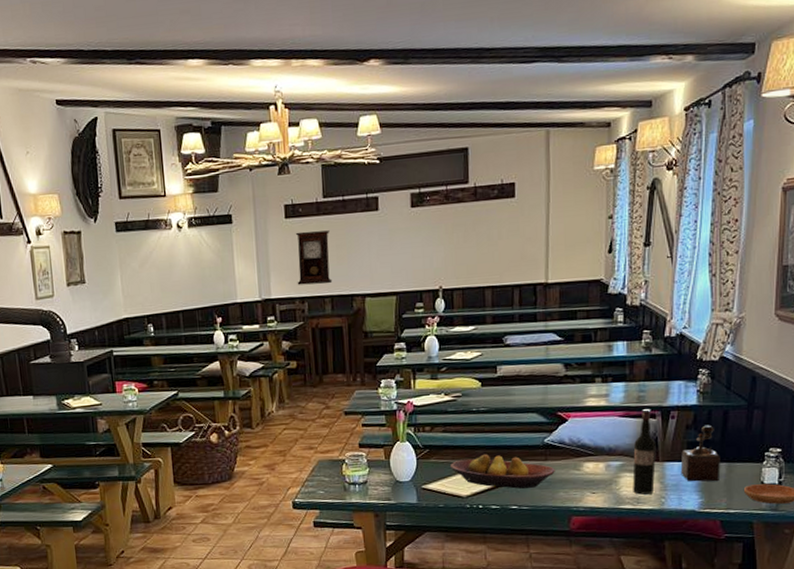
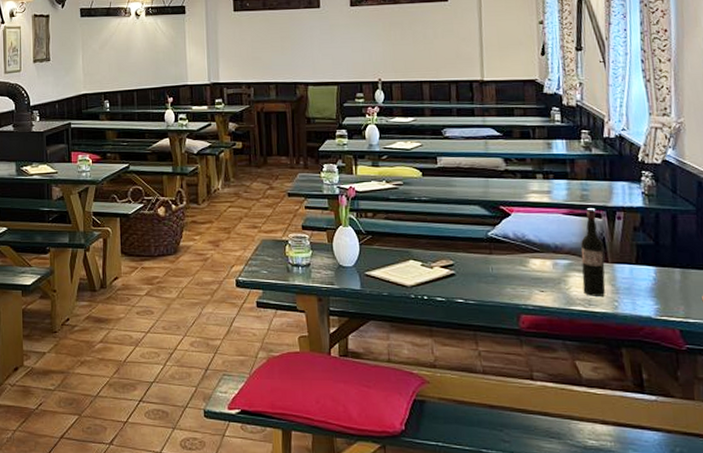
pendulum clock: present [295,230,333,285] -> none [243,23,277,72]
fruit bowl: present [449,454,555,489] -> none [392,243,501,281]
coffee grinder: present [680,425,720,482] -> none [631,228,675,288]

